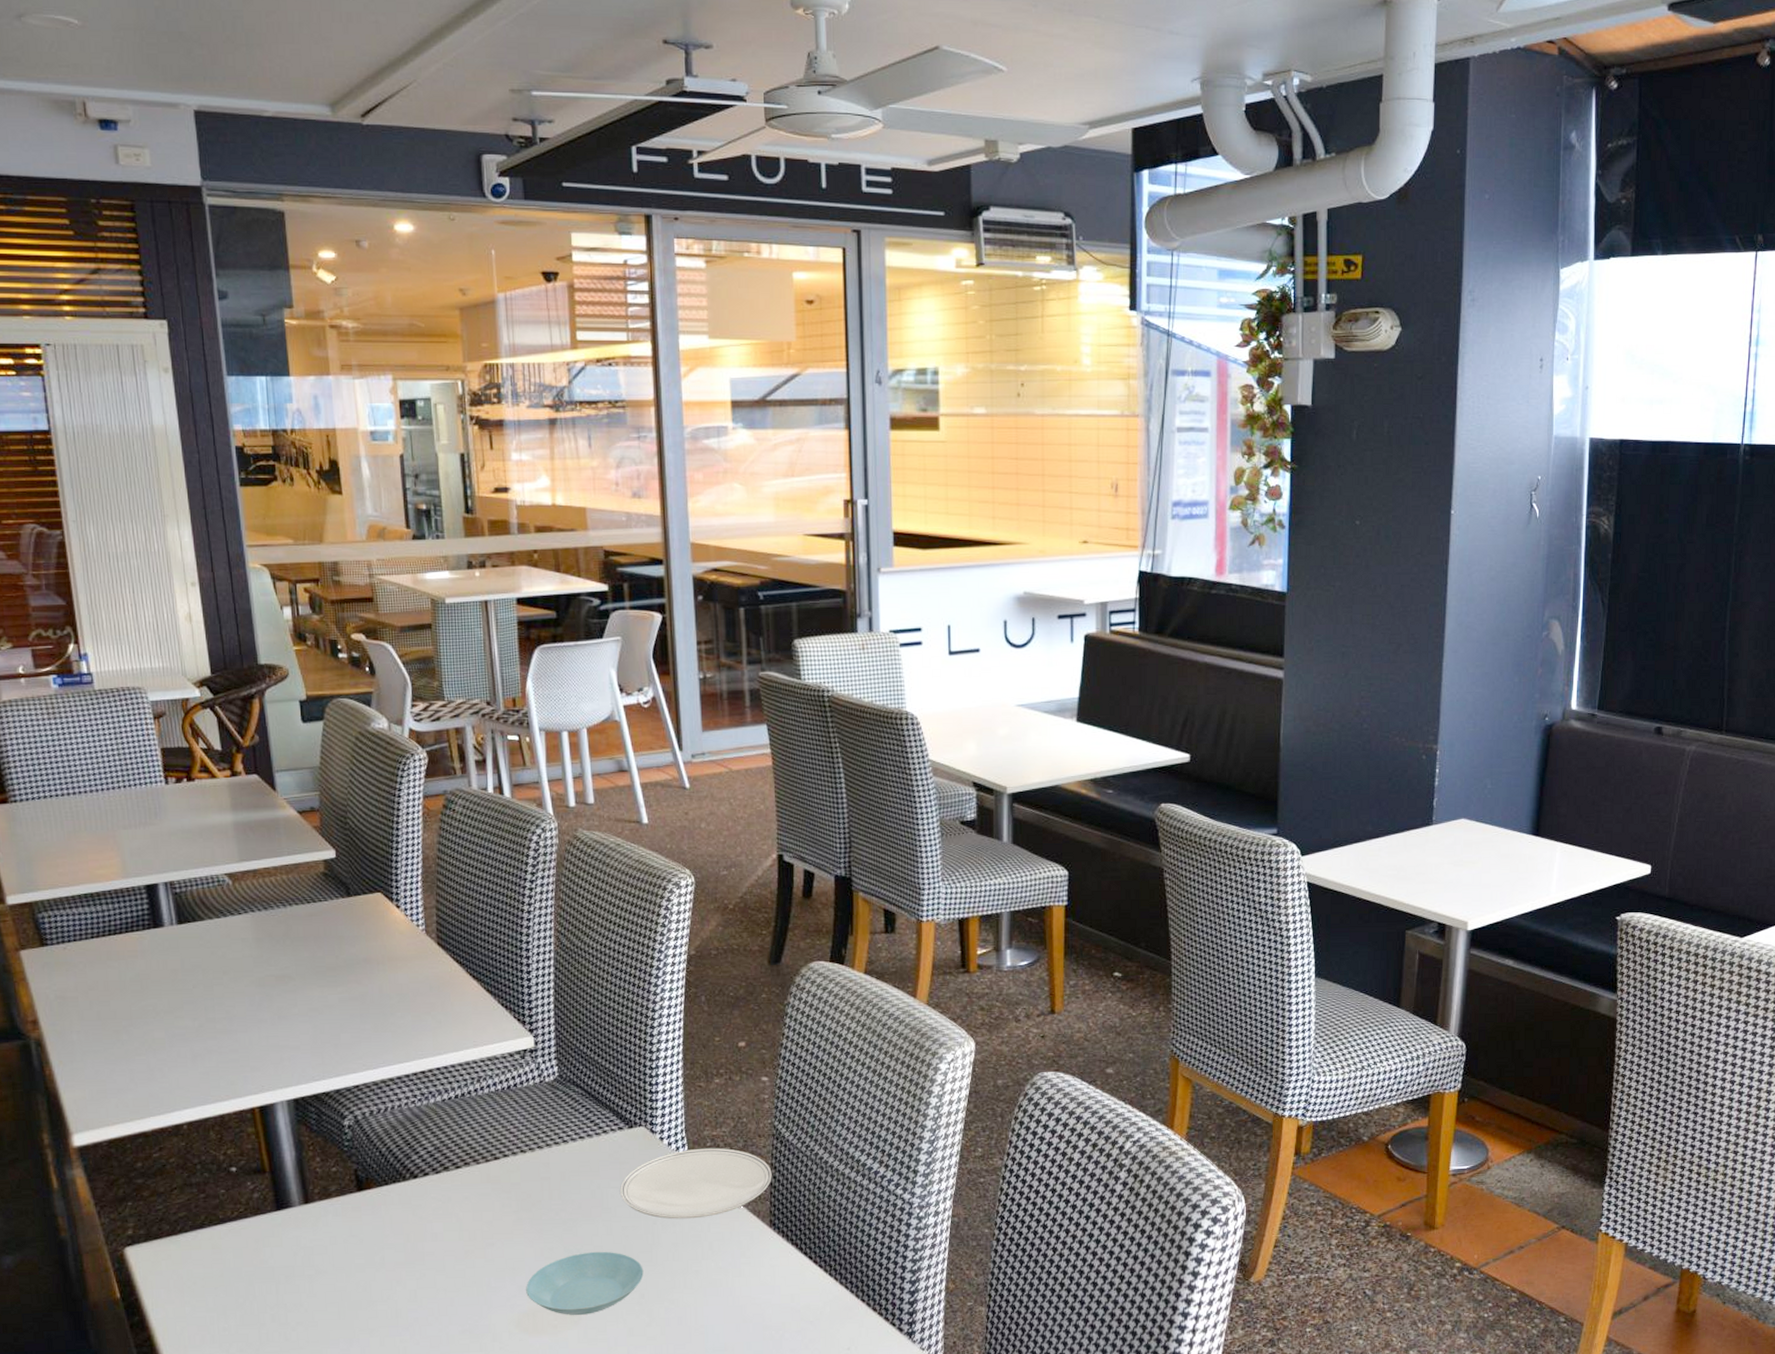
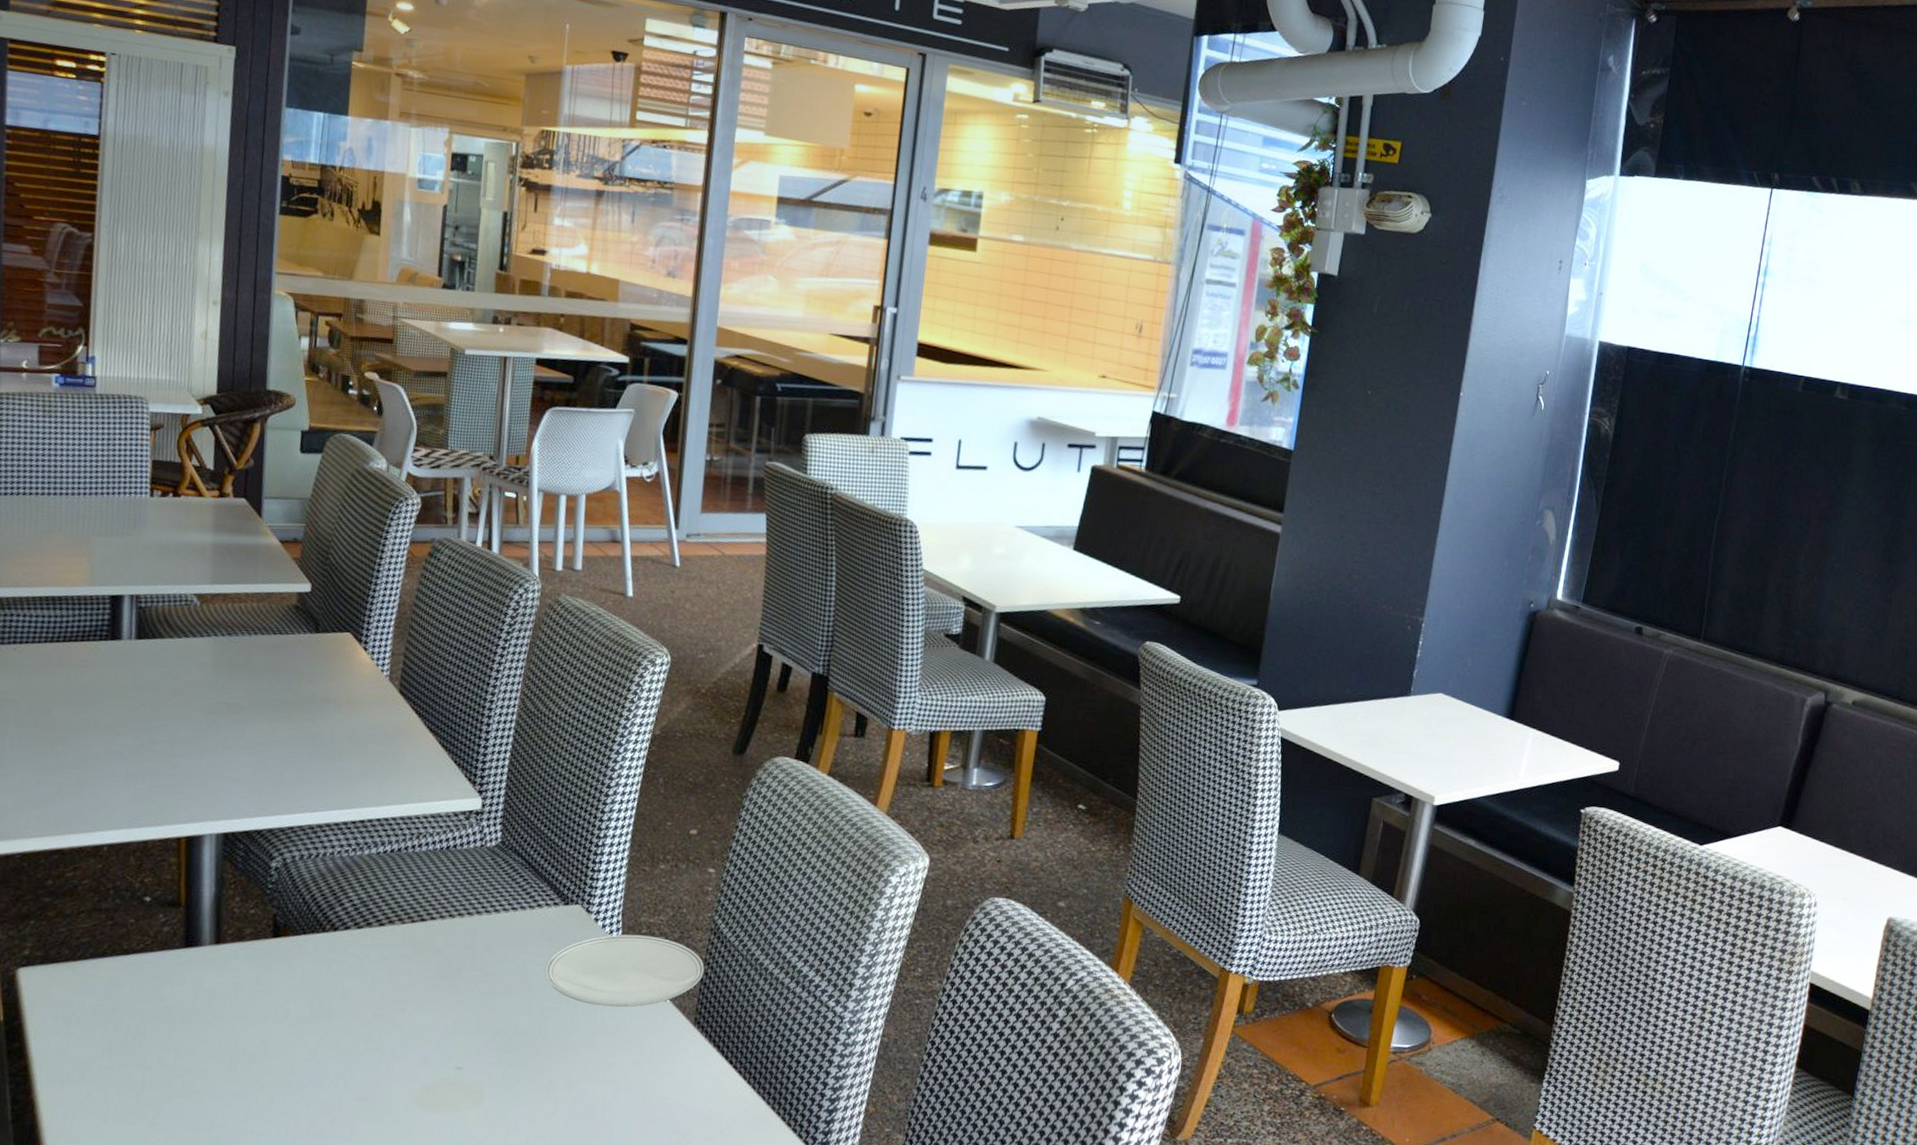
saucer: present [526,1251,644,1315] -> none [430,1029,557,1096]

